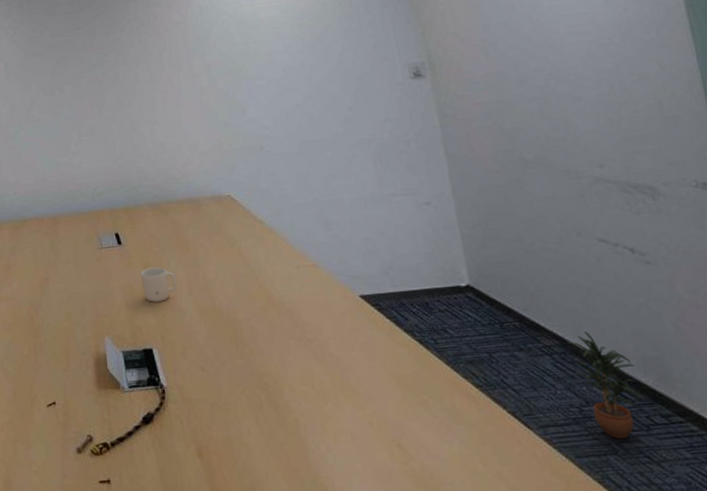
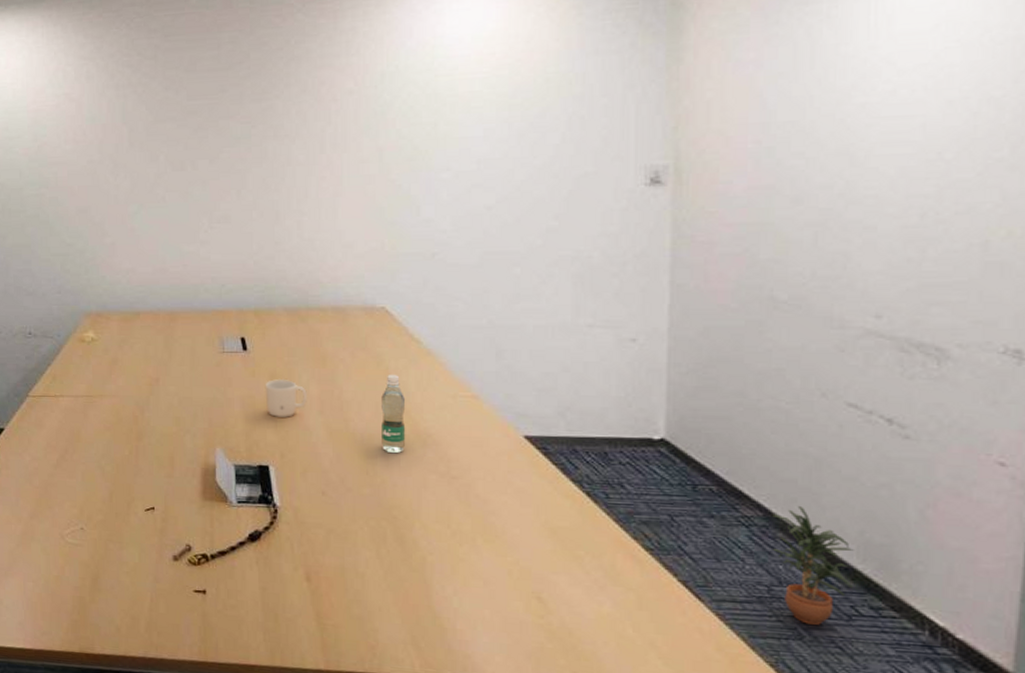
bottle: none [238,253,265,324] -> present [380,375,406,453]

